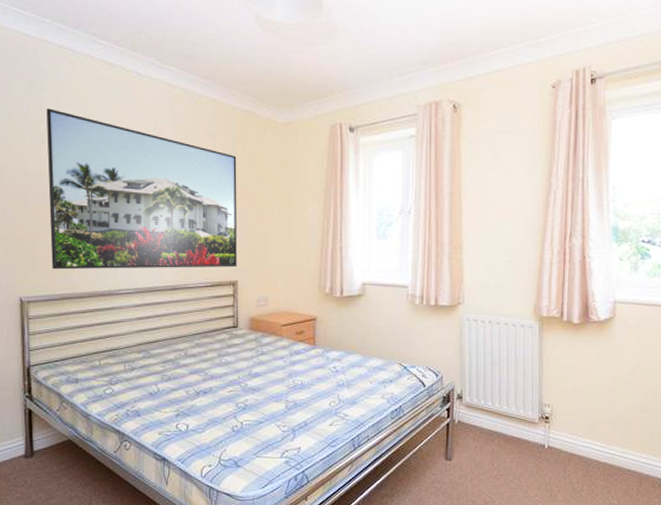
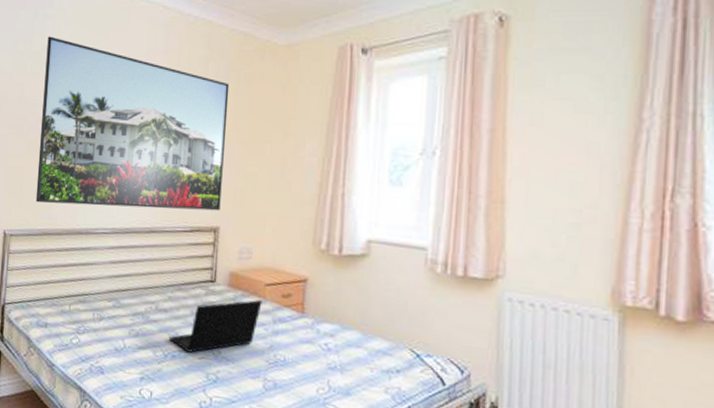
laptop: none [199,338,280,388] -> present [169,299,262,353]

